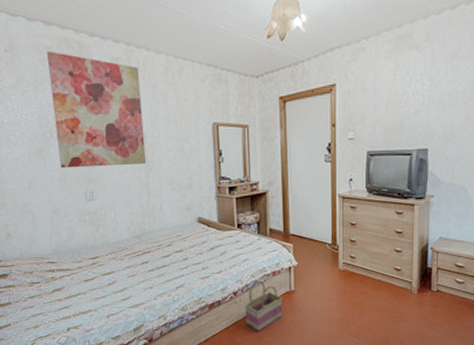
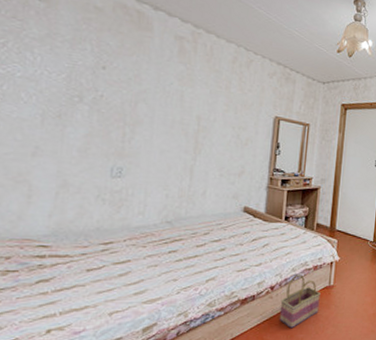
wall art: present [46,51,147,169] -> none [84,12,204,146]

